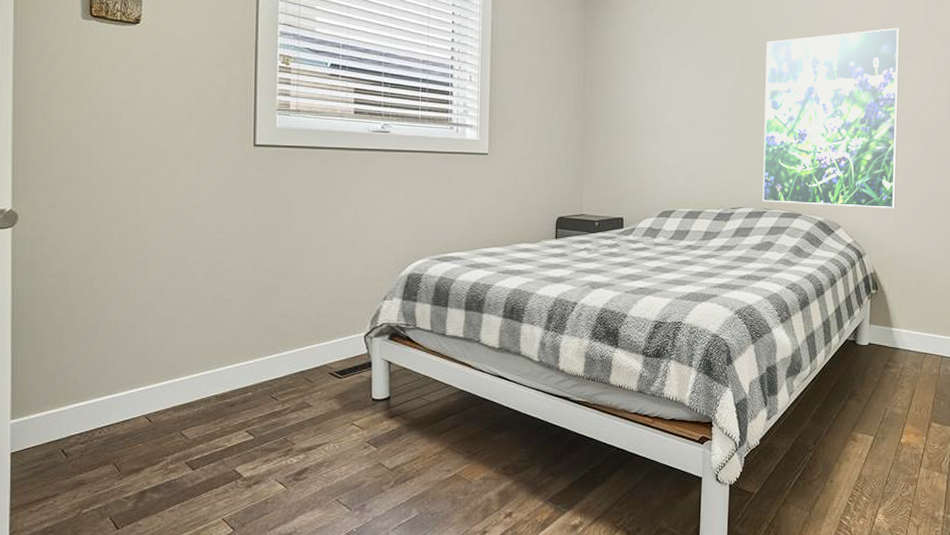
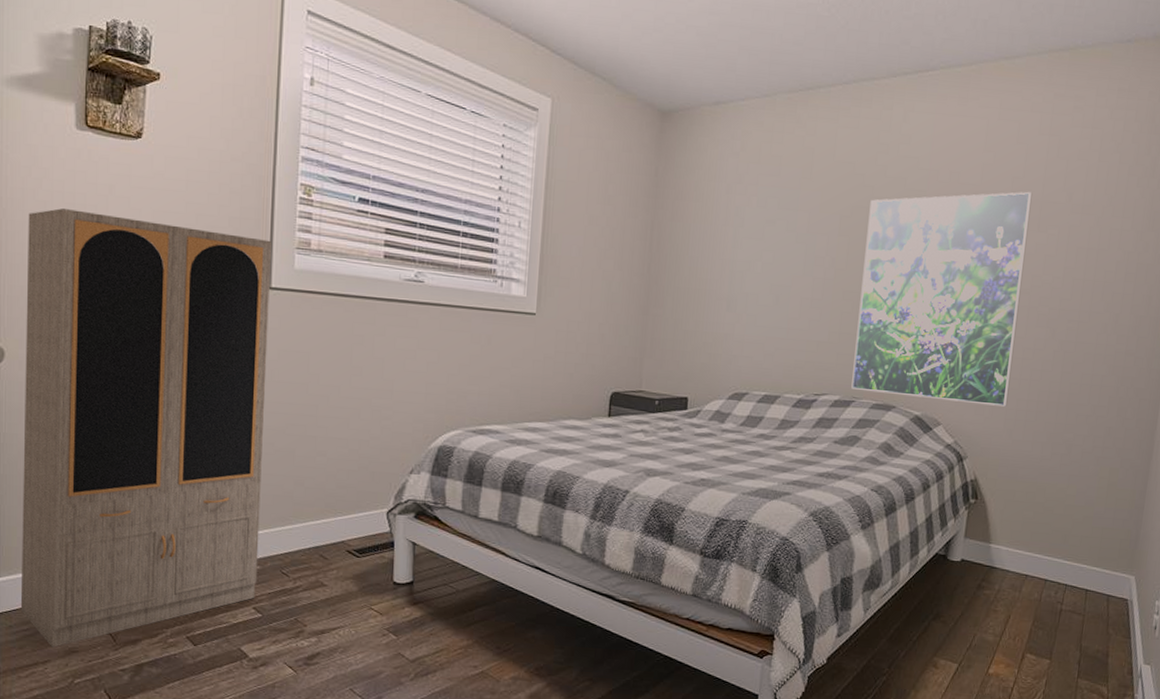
cabinet: none [32,87,255,481] -> present [20,208,271,648]

